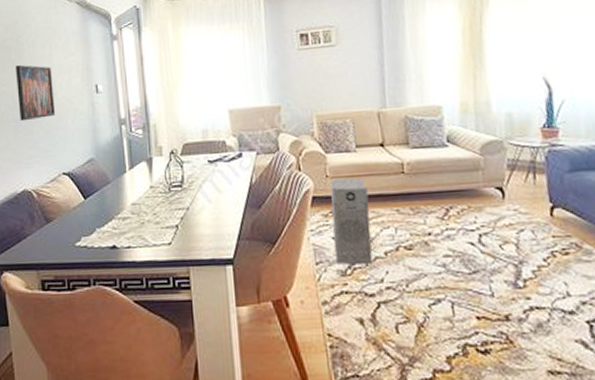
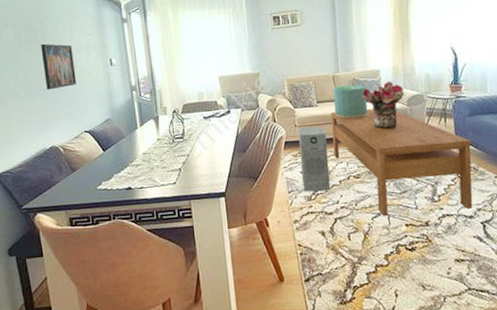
coffee table: none [374,158,575,303] -> present [330,109,473,216]
decorative container: none [377,124,426,170] -> present [333,84,368,119]
bouquet: none [415,121,477,186] -> present [361,81,405,130]

